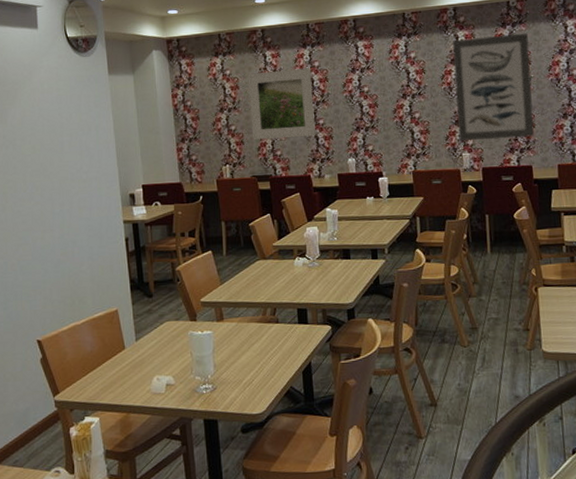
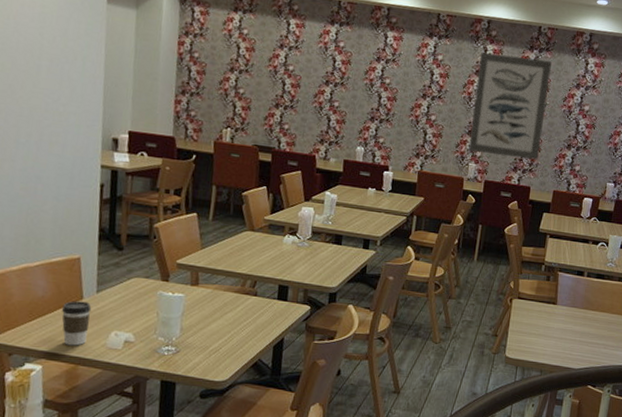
coffee cup: none [108,351,134,395] -> present [61,301,92,346]
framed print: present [247,68,316,139] -> none [261,38,335,118]

